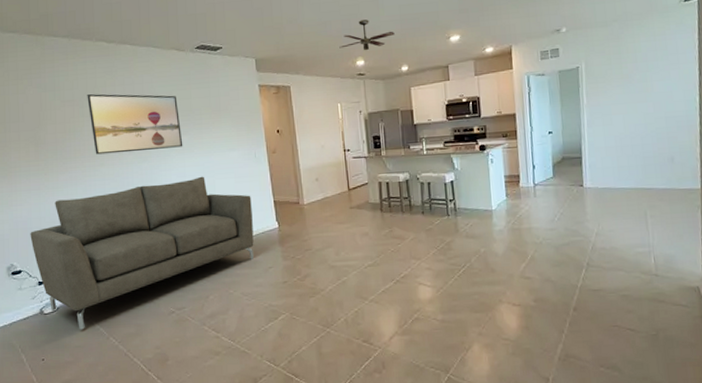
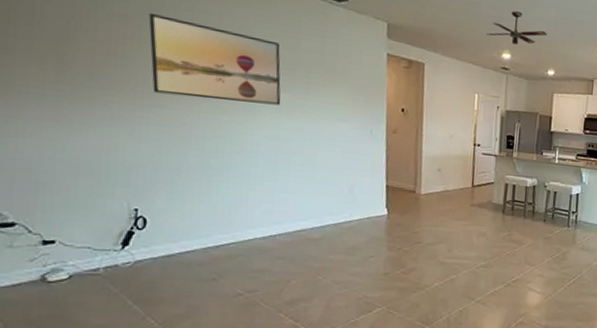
sofa: present [30,176,254,330] -> none [35,140,360,306]

